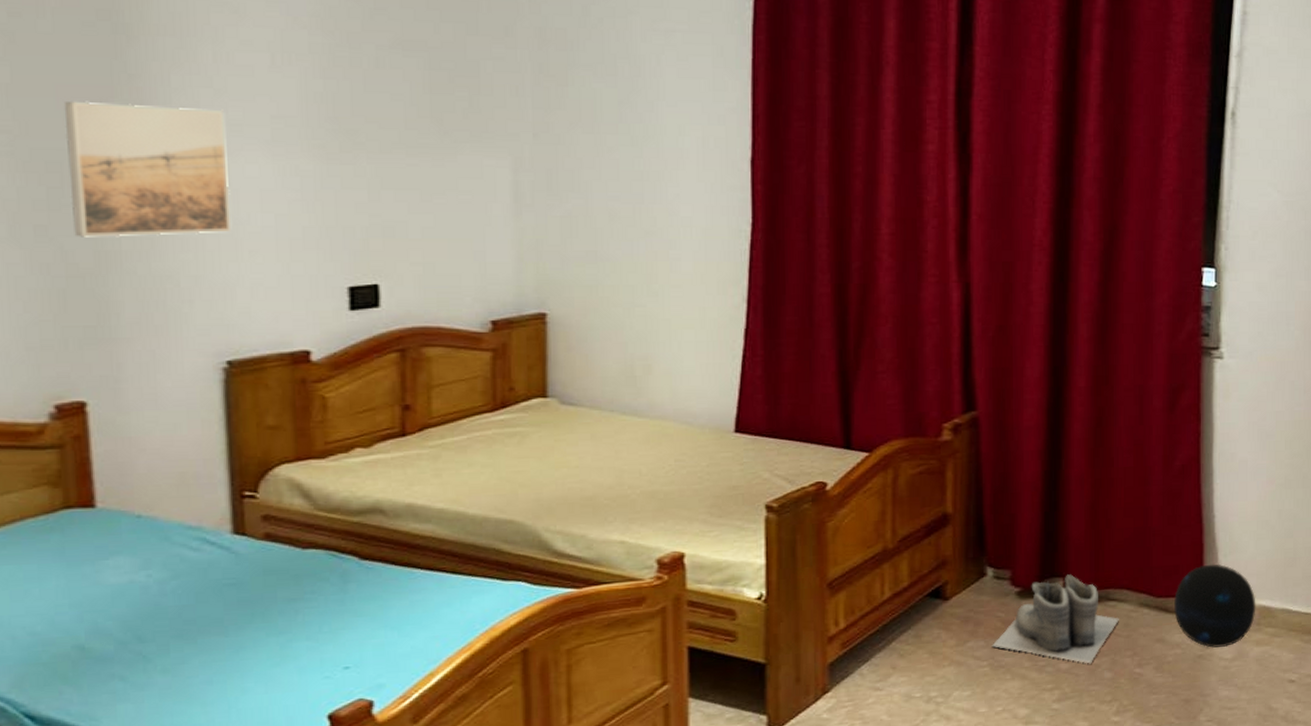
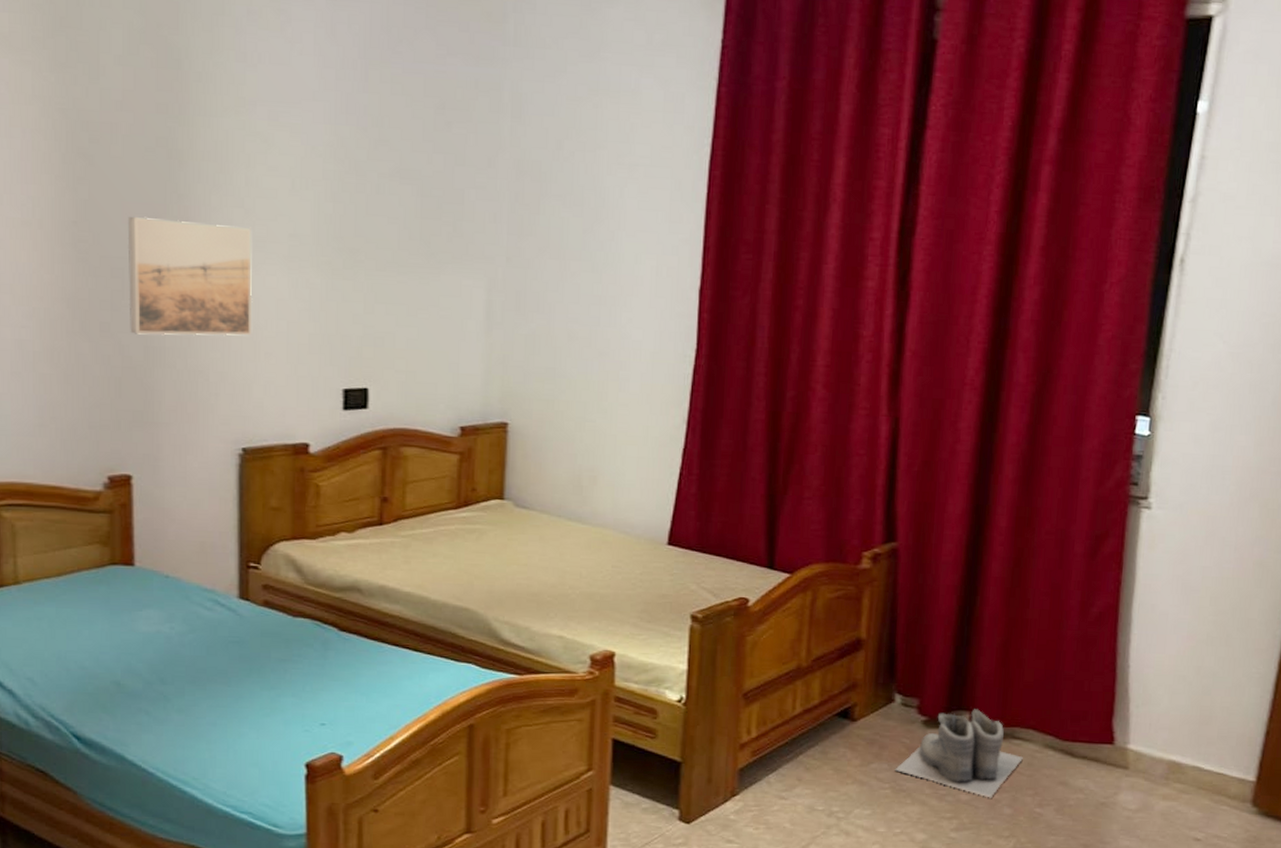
ball: present [1174,563,1256,648] -> none [1080,713,1166,797]

